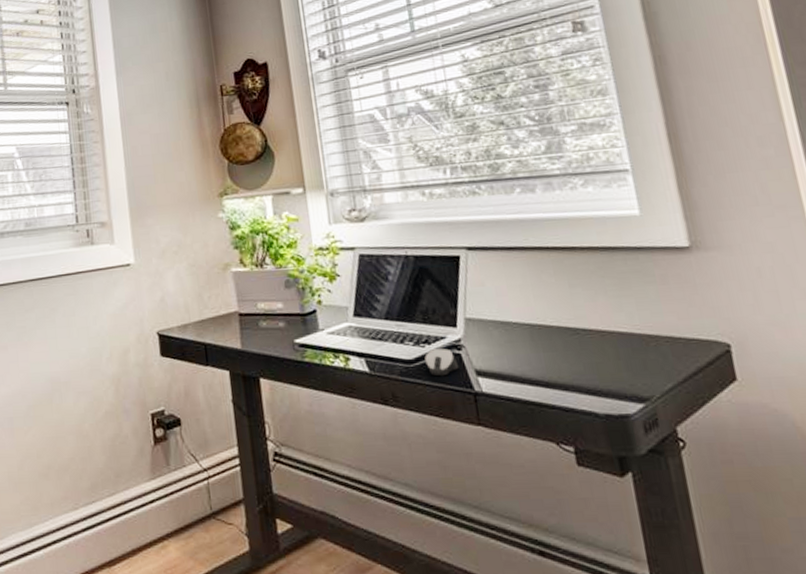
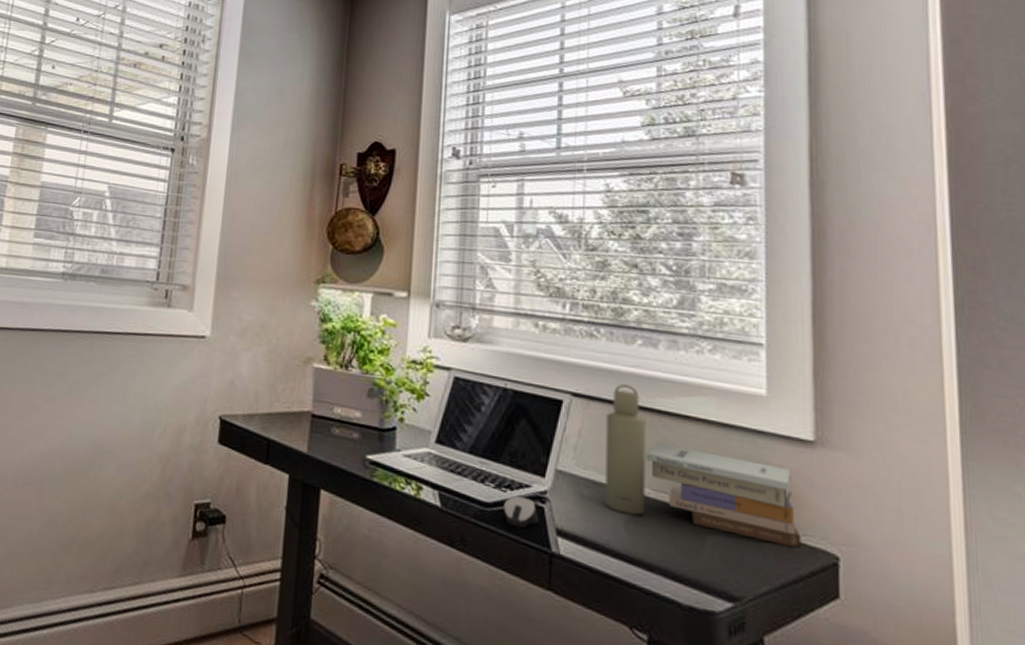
bottle: none [500,230,552,345] -> present [605,384,646,516]
books: none [542,275,696,345] -> present [646,442,802,549]

